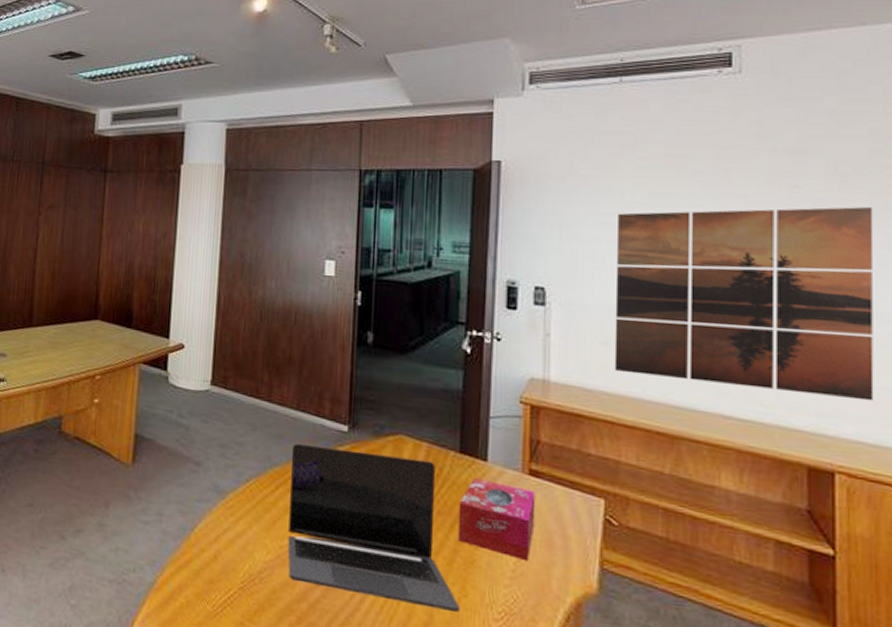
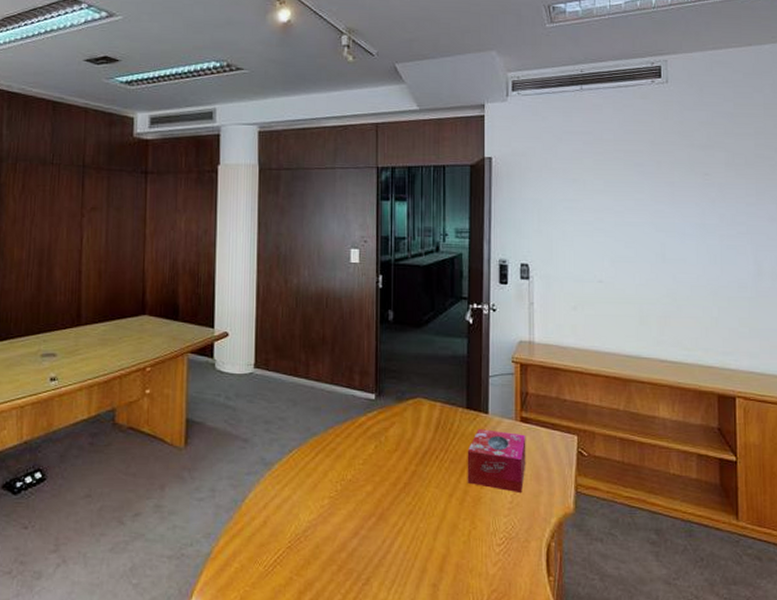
laptop: present [288,443,460,612] -> none [327,413,471,542]
wall art: present [614,206,874,401] -> none [581,189,760,340]

